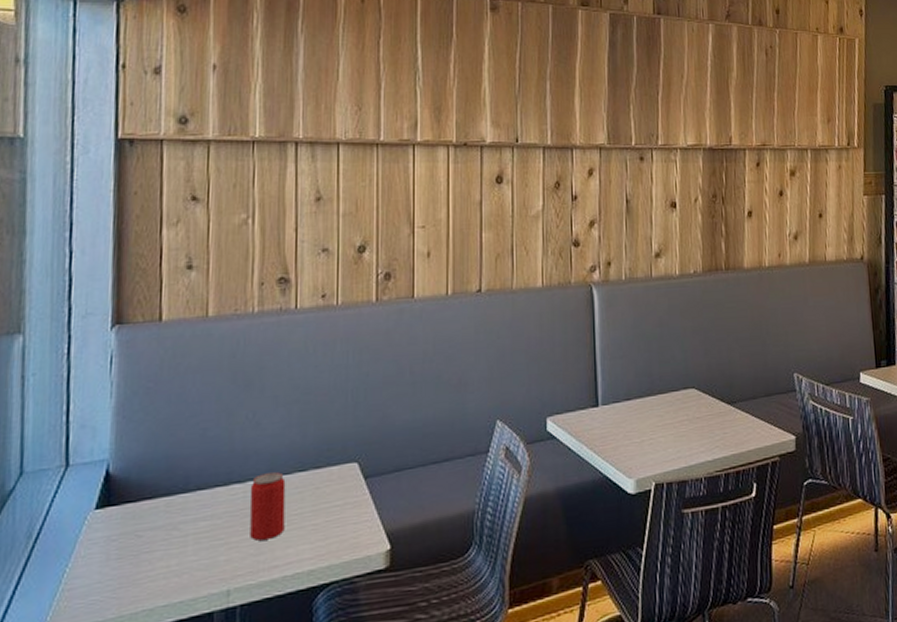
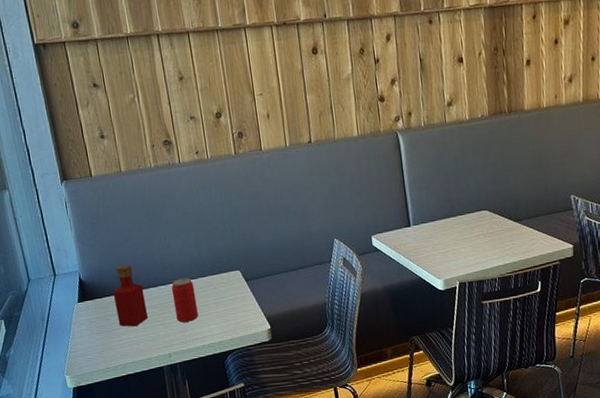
tabasco sauce: none [155,451,206,548] -> present [112,264,148,327]

